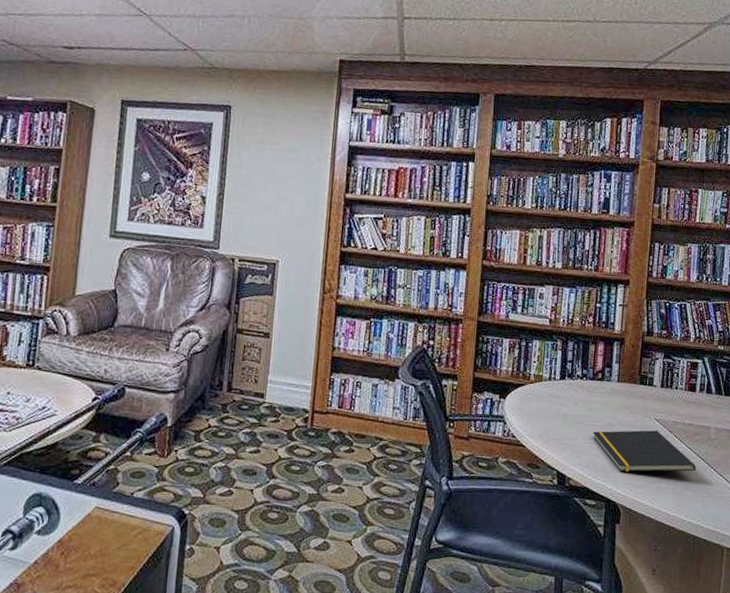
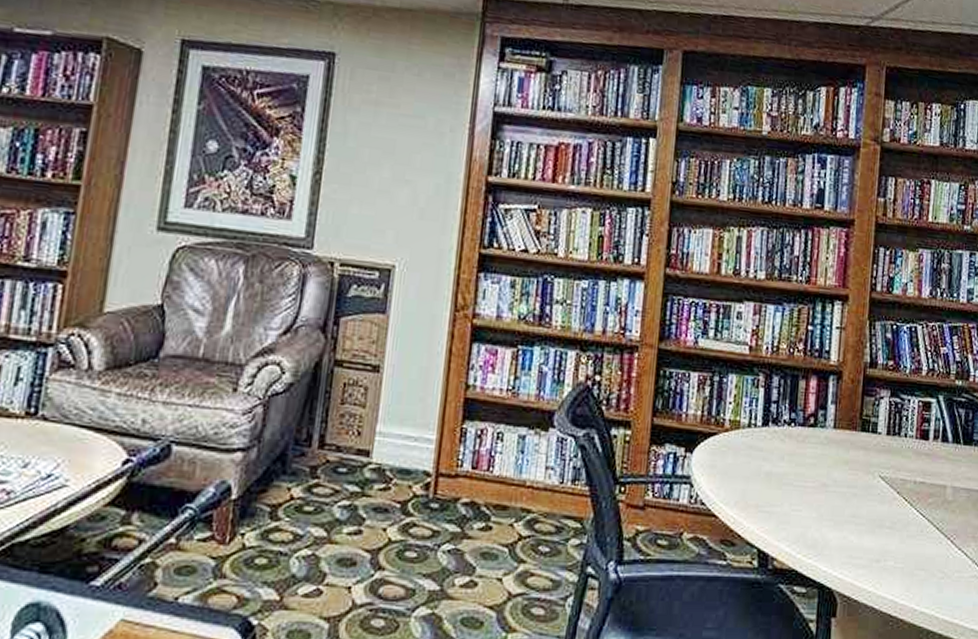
notepad: present [593,430,697,472] -> none [803,491,930,547]

